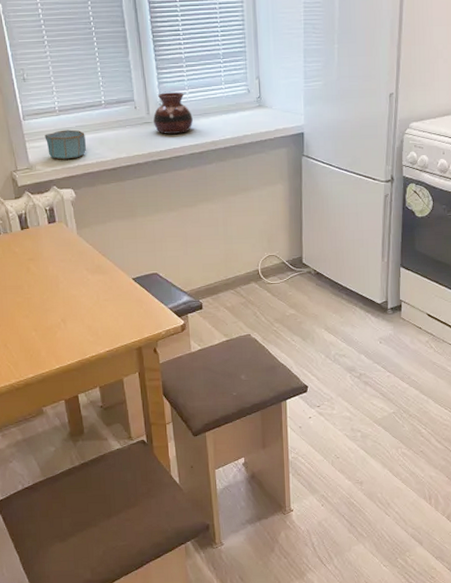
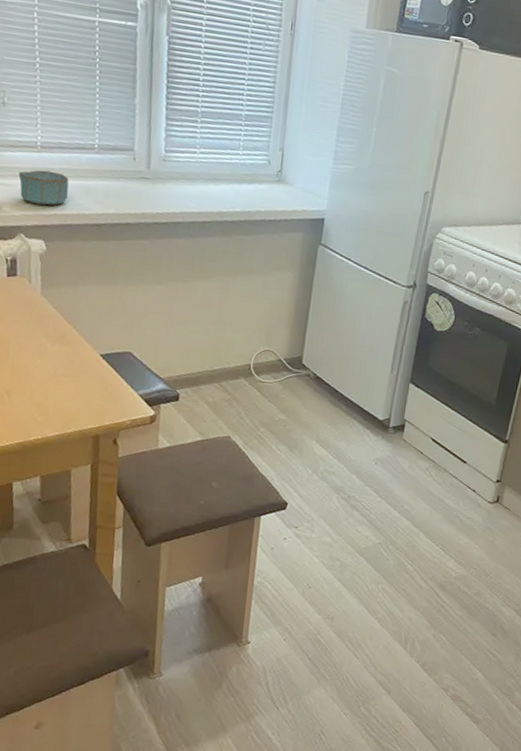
vase: present [153,92,193,134] -> none [152,147,200,197]

